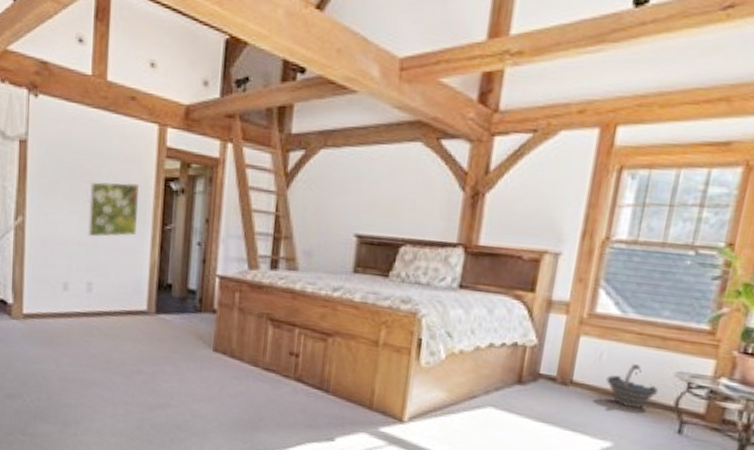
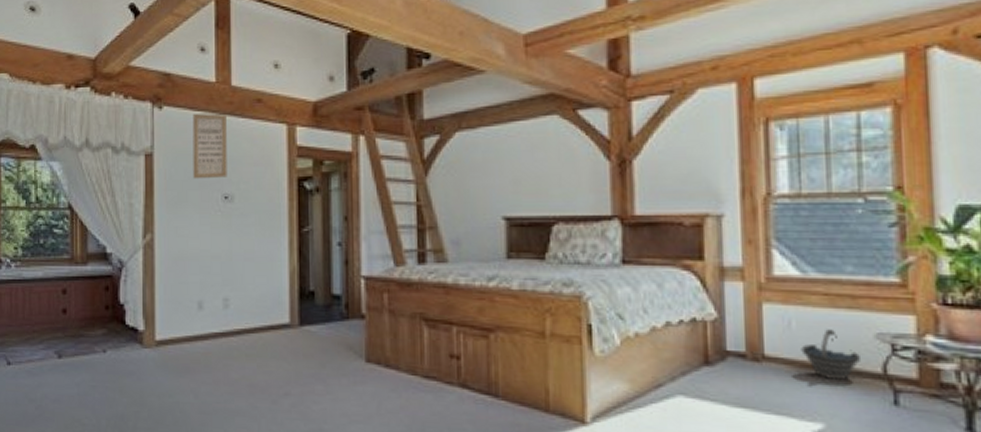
wall art: none [65,104,100,171] -> present [192,113,227,179]
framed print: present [87,181,140,237] -> none [220,186,273,248]

